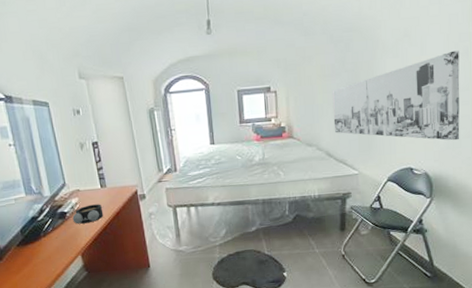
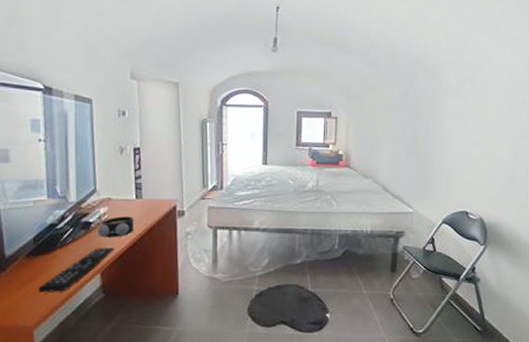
remote control: none [32,232,90,276] -> present [38,248,115,293]
wall art: present [332,50,460,141] -> none [392,99,518,188]

